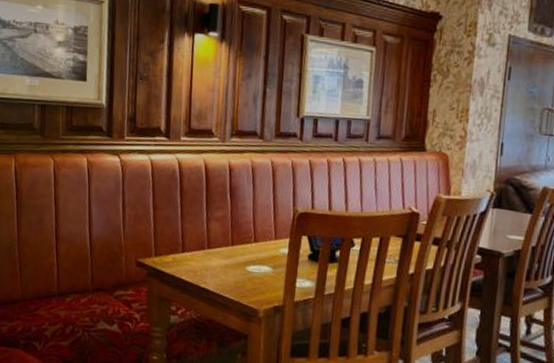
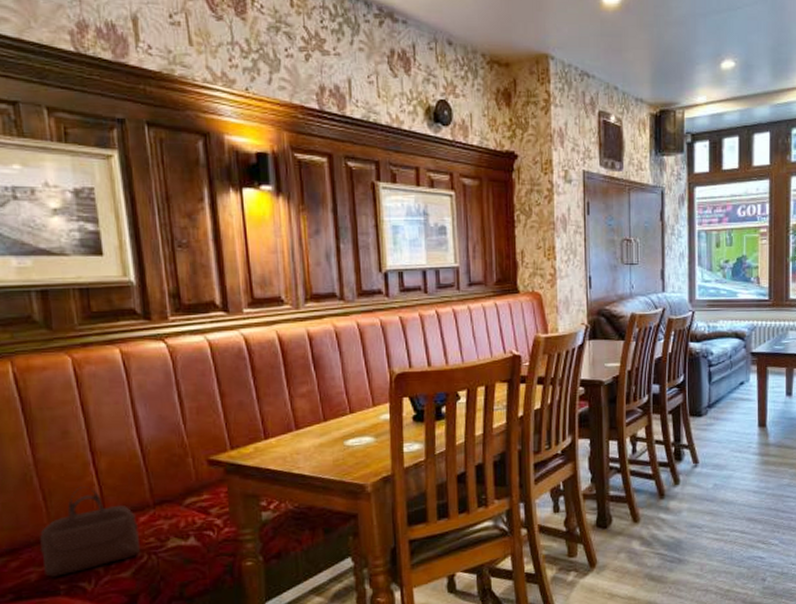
handbag: none [11,264,79,333] -> present [39,486,141,577]

